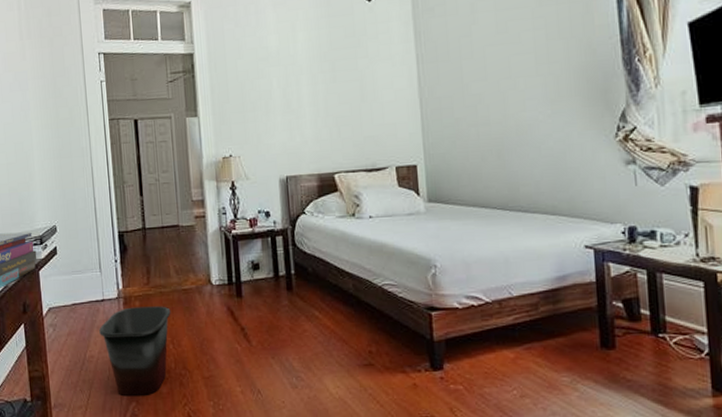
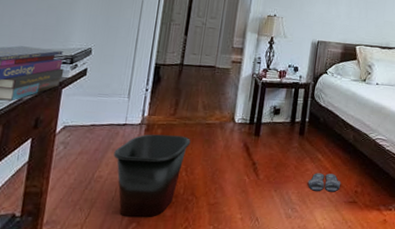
slippers: none [308,333,350,355] -> present [307,173,341,192]

